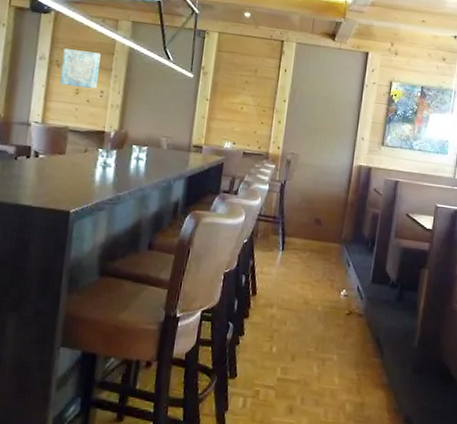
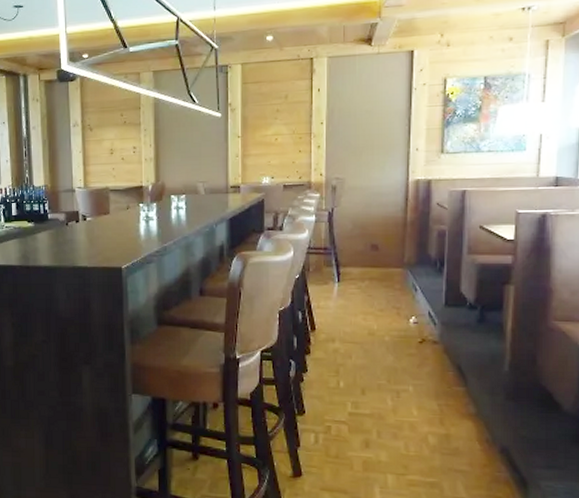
wall art: present [60,48,101,89] -> none [93,110,130,147]

